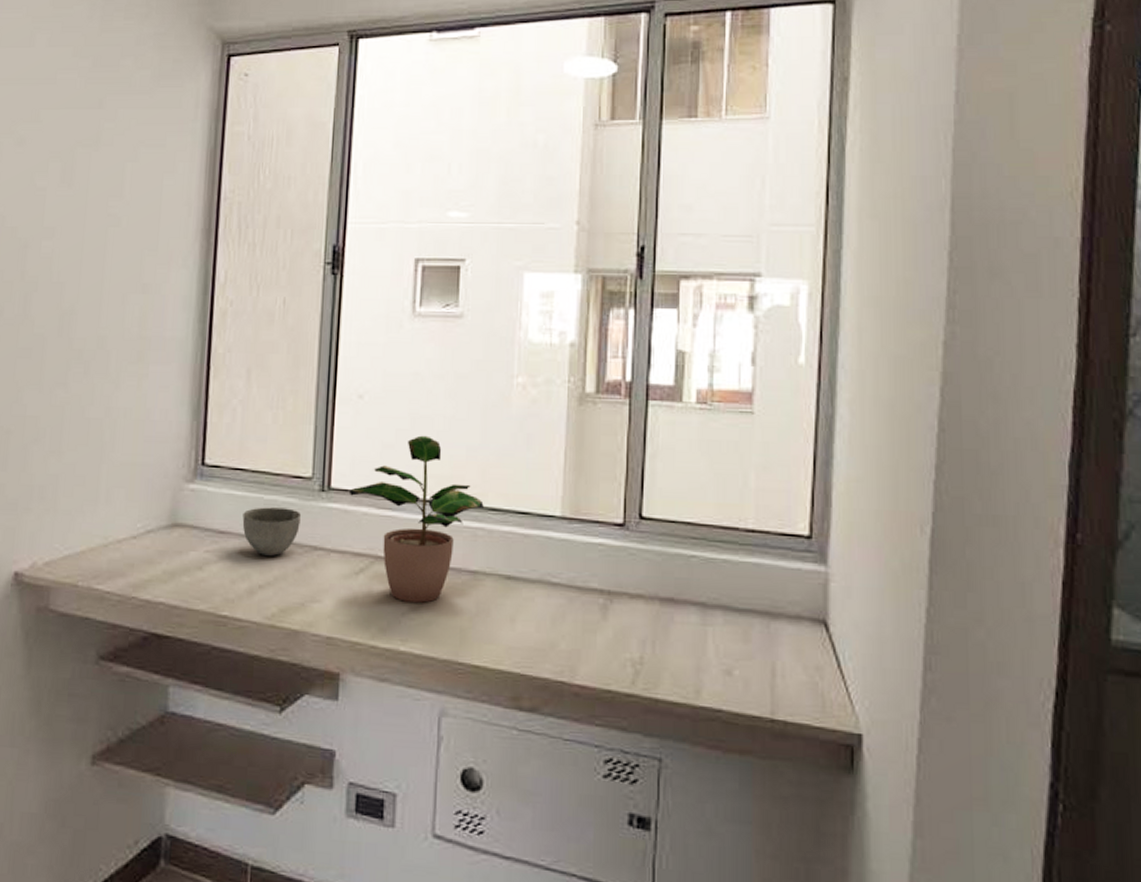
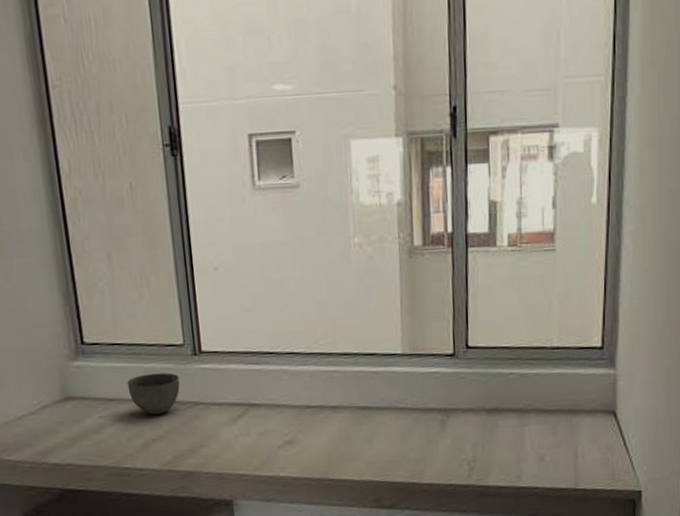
potted plant: present [348,435,484,603] -> none [218,297,336,438]

